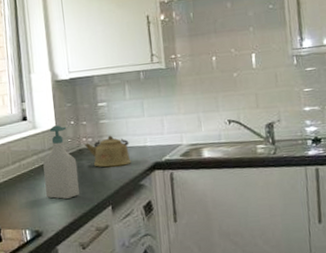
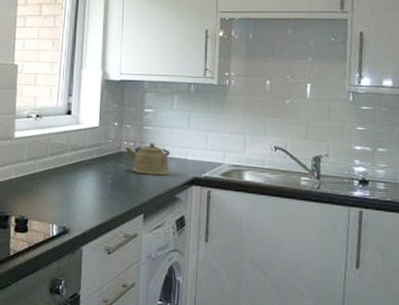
soap bottle: present [43,125,79,199] -> none [78,124,115,200]

